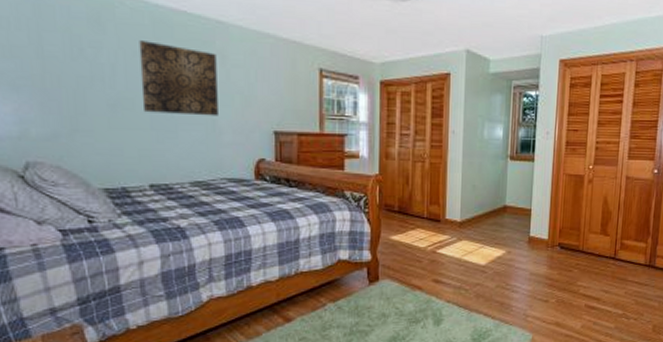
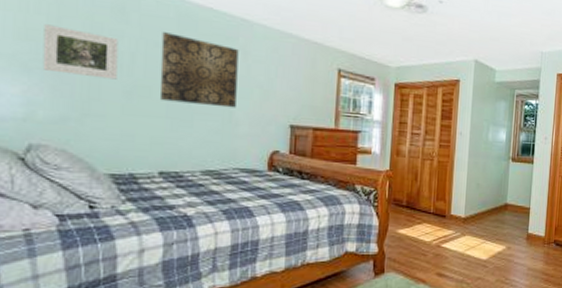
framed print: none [26,40,100,93] -> present [42,24,119,80]

